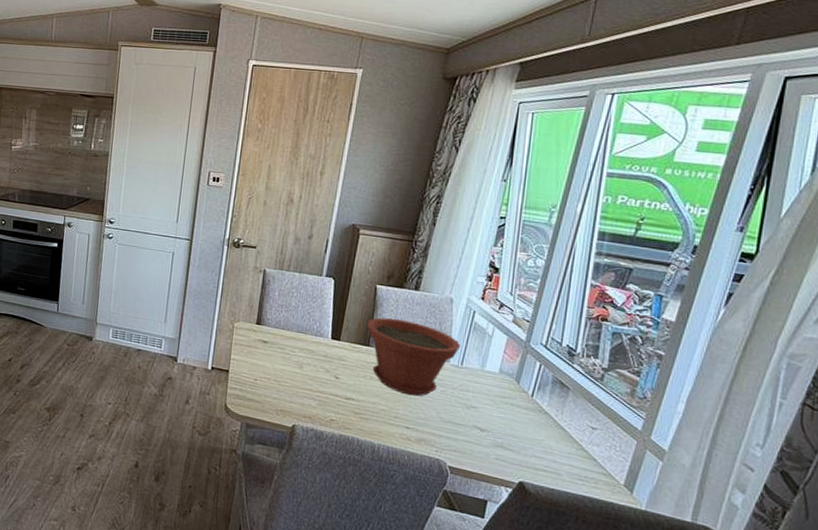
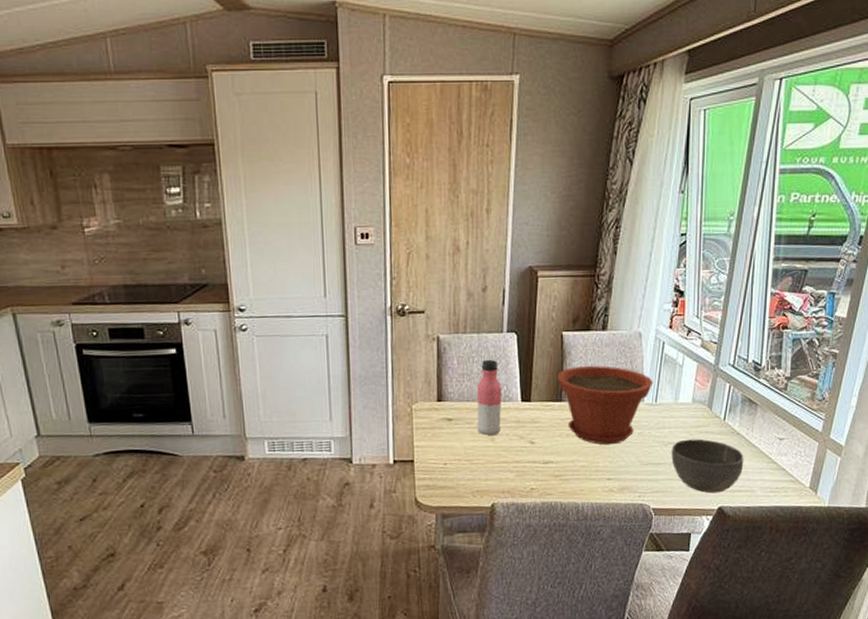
water bottle: none [288,296,315,364] -> present [477,359,502,436]
bowl: none [473,406,551,468] -> present [671,438,744,494]

